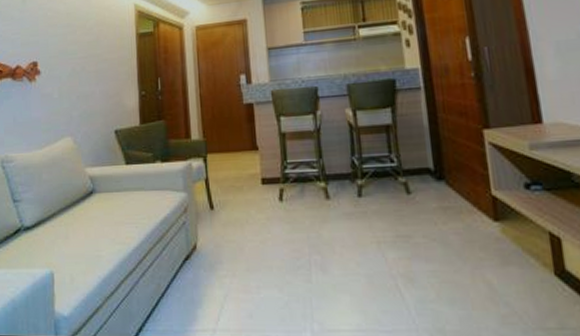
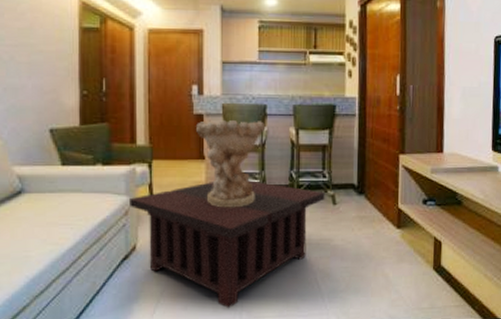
coffee table: none [188,170,396,319] -> present [130,180,325,309]
decorative bowl: none [247,105,319,202] -> present [196,120,266,208]

